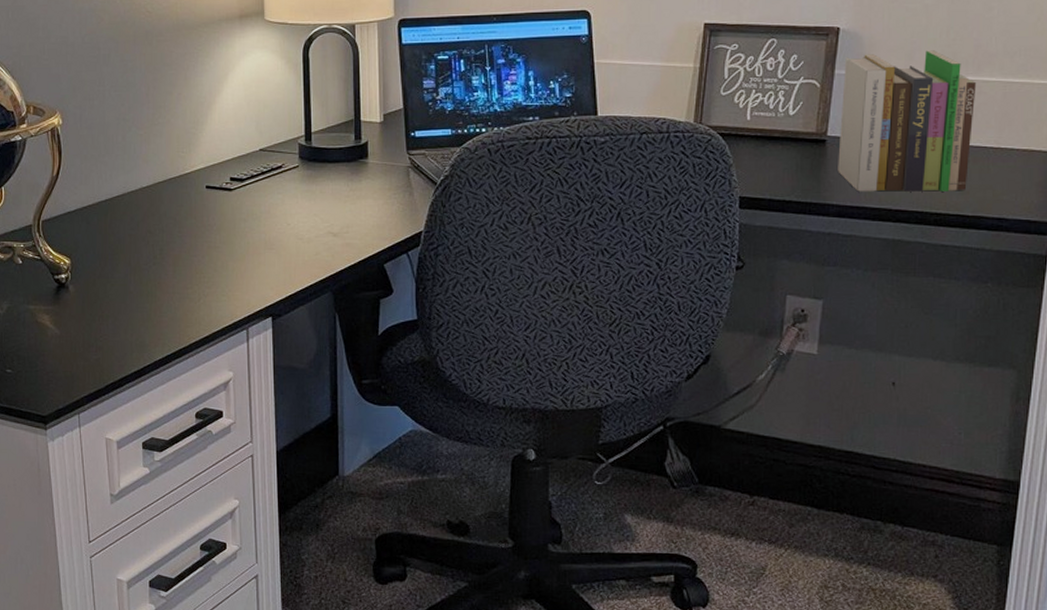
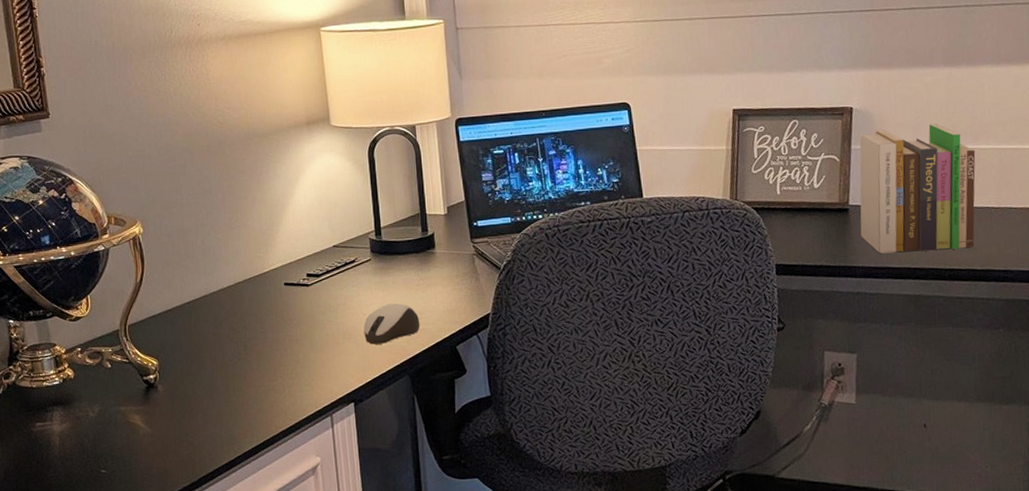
computer mouse: none [287,215,347,257] -> present [363,303,420,345]

